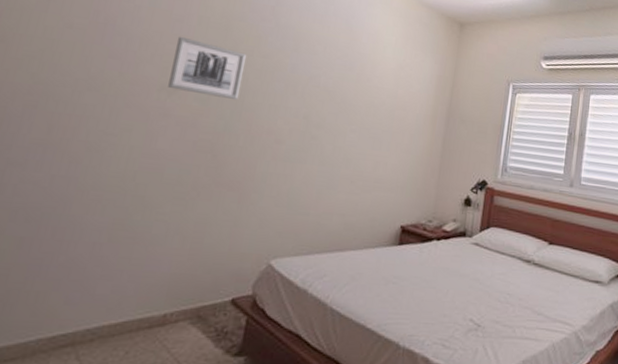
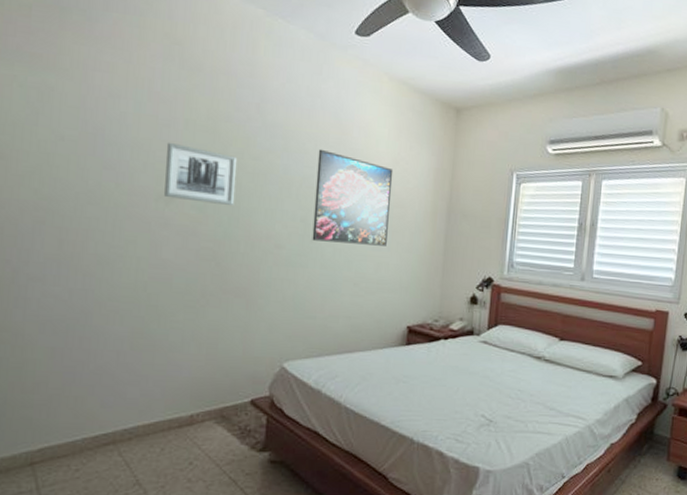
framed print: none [313,51,398,146] -> present [312,149,394,246]

